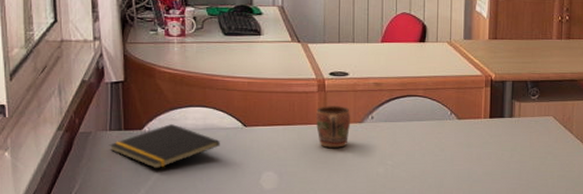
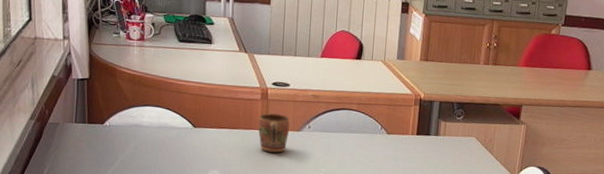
notepad: present [109,124,220,169] -> none [74,121,172,161]

